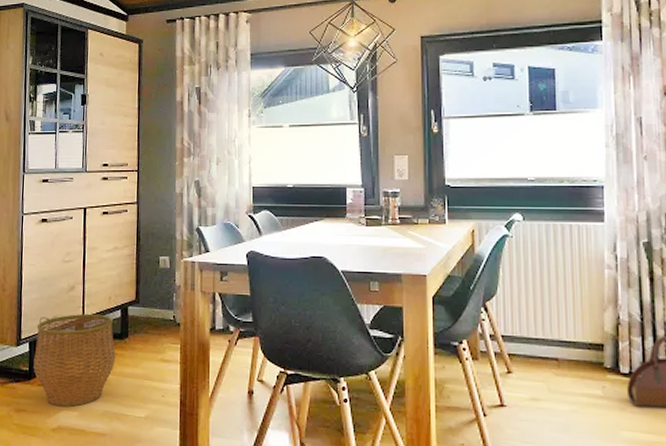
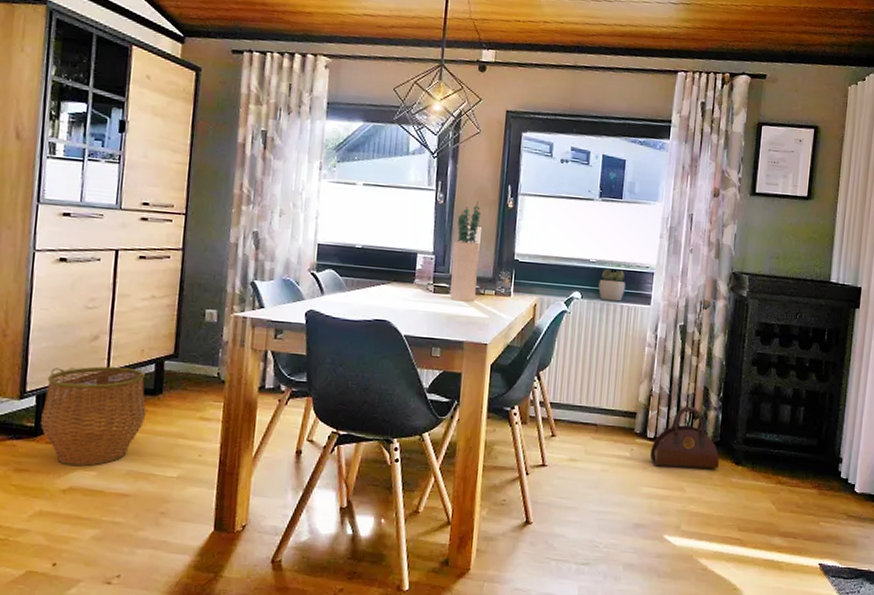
vase: none [381,129,410,233] -> present [450,201,481,302]
succulent plant: none [541,186,573,221] -> present [598,268,626,302]

